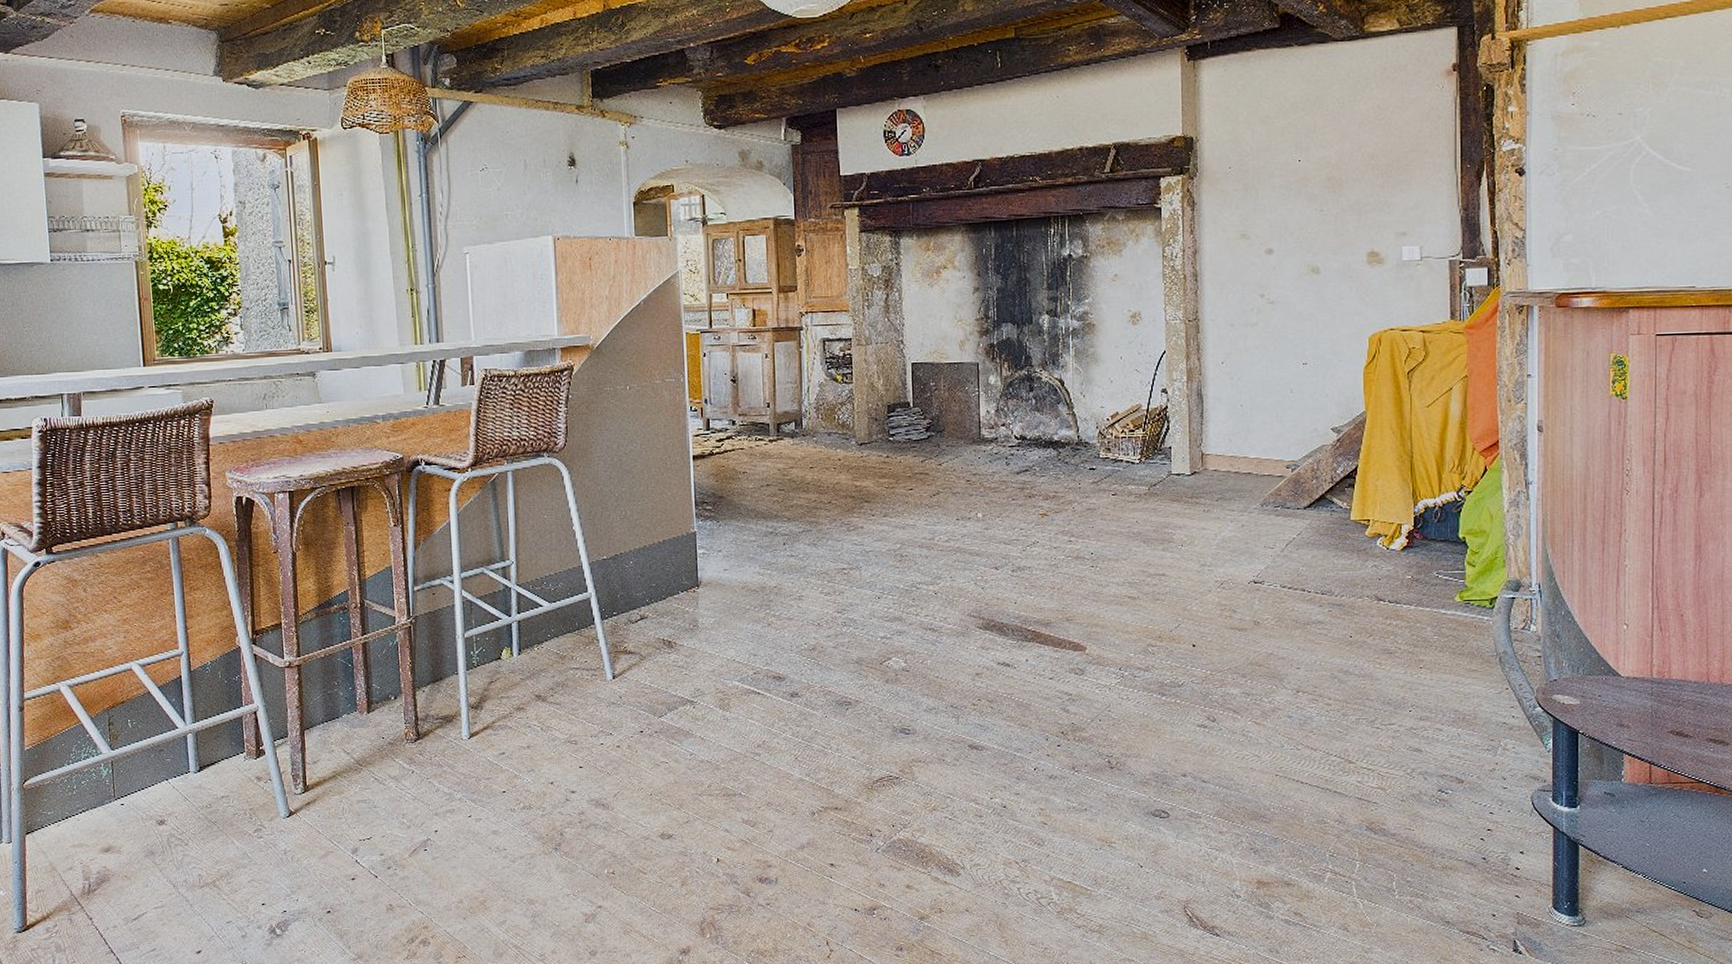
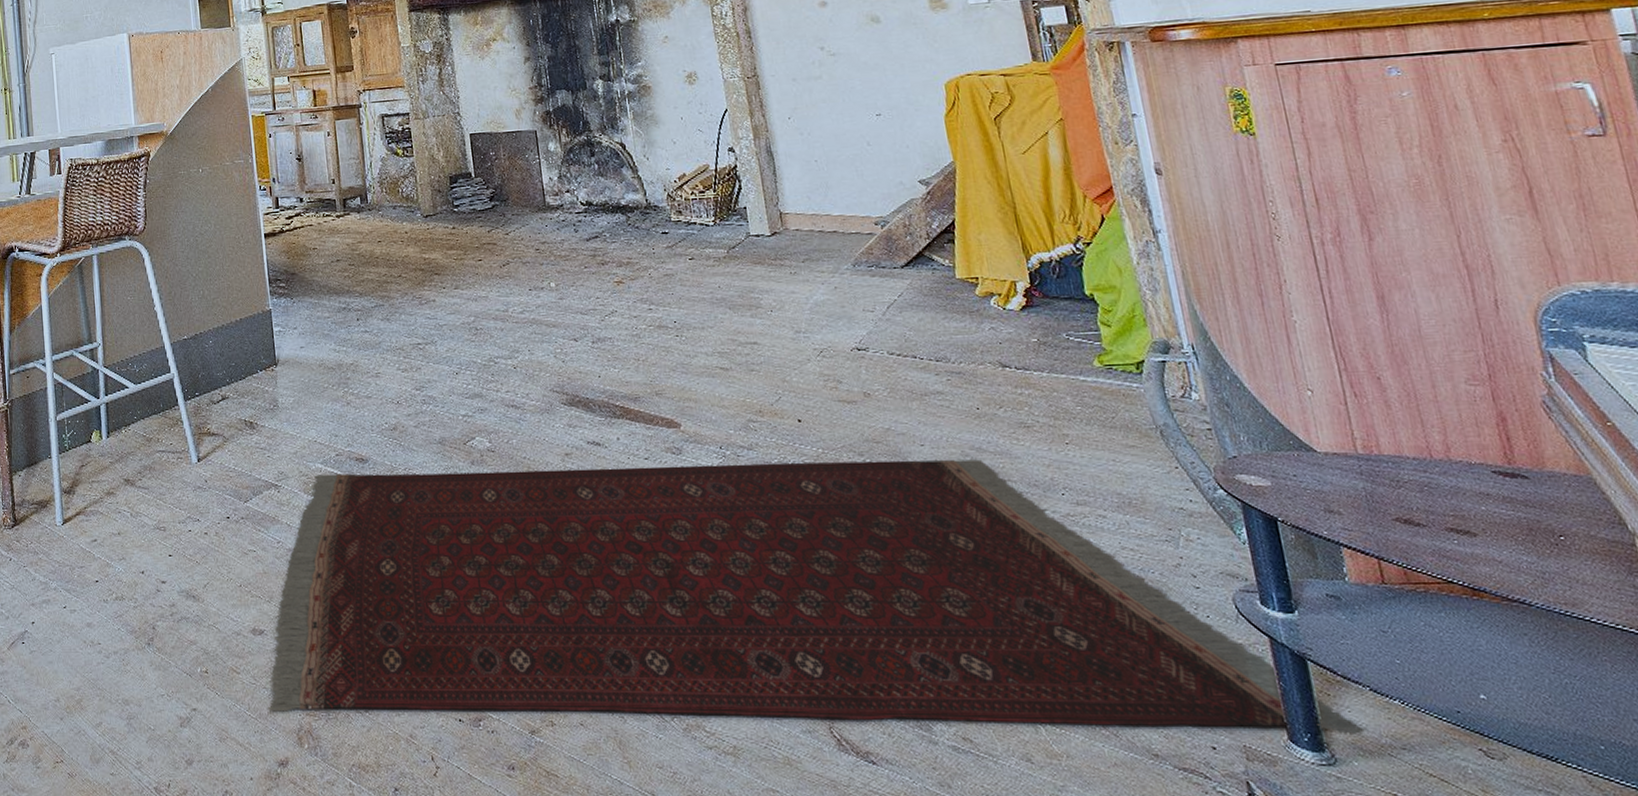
area rug: none [672,681,1613,907] -> present [267,459,1366,734]

